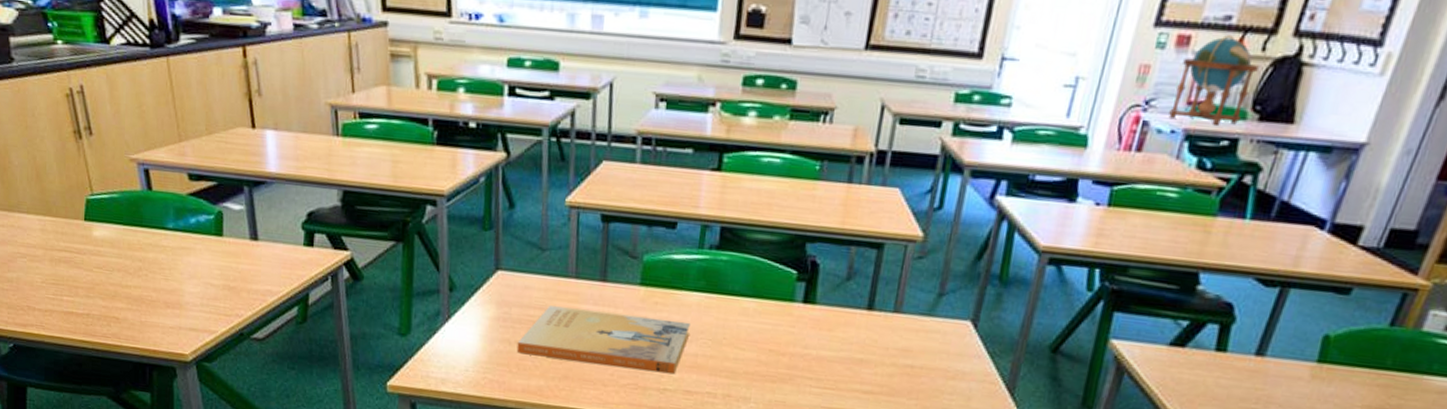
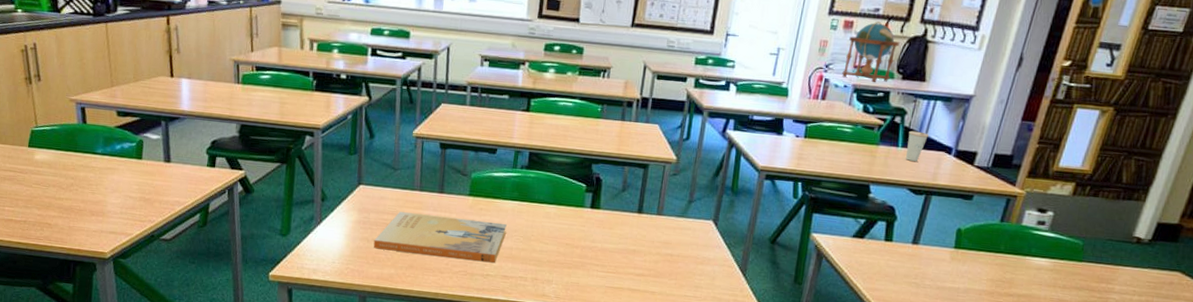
cup: none [1256,195,1293,240] -> present [906,130,929,161]

